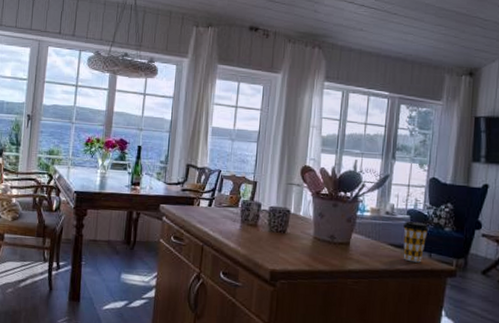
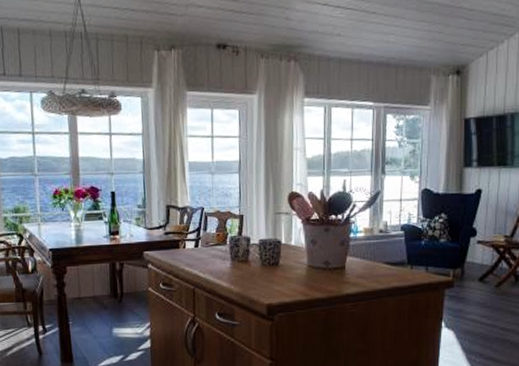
coffee cup: present [402,220,429,263] -> none [397,236,424,278]

